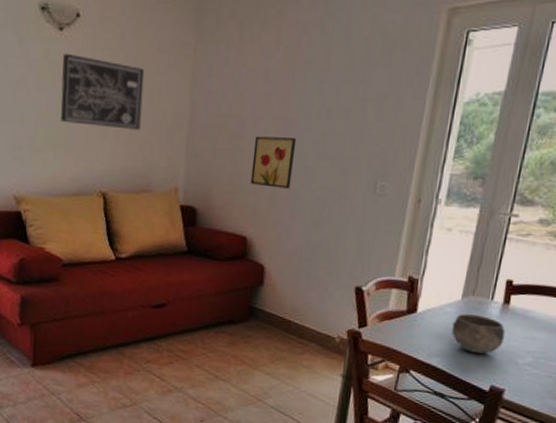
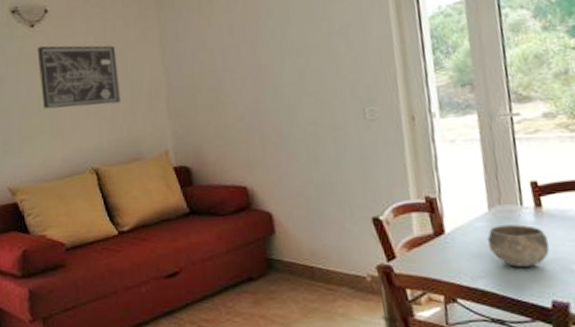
wall art: present [250,136,297,189] -> none [233,81,279,134]

